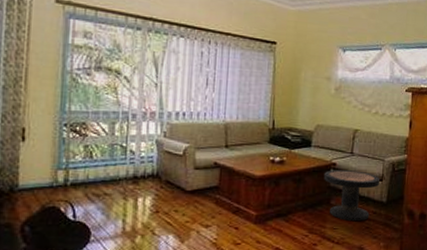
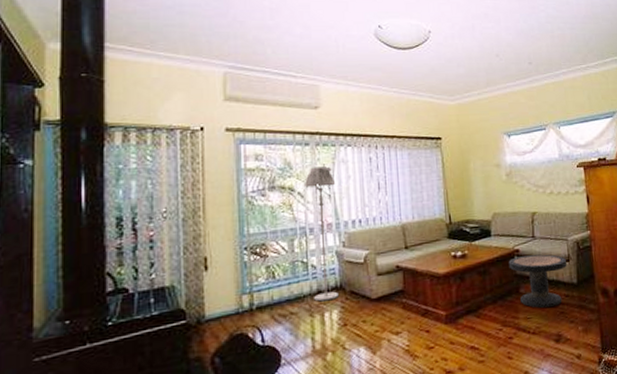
floor lamp: none [129,53,164,187] -> present [305,166,339,302]

